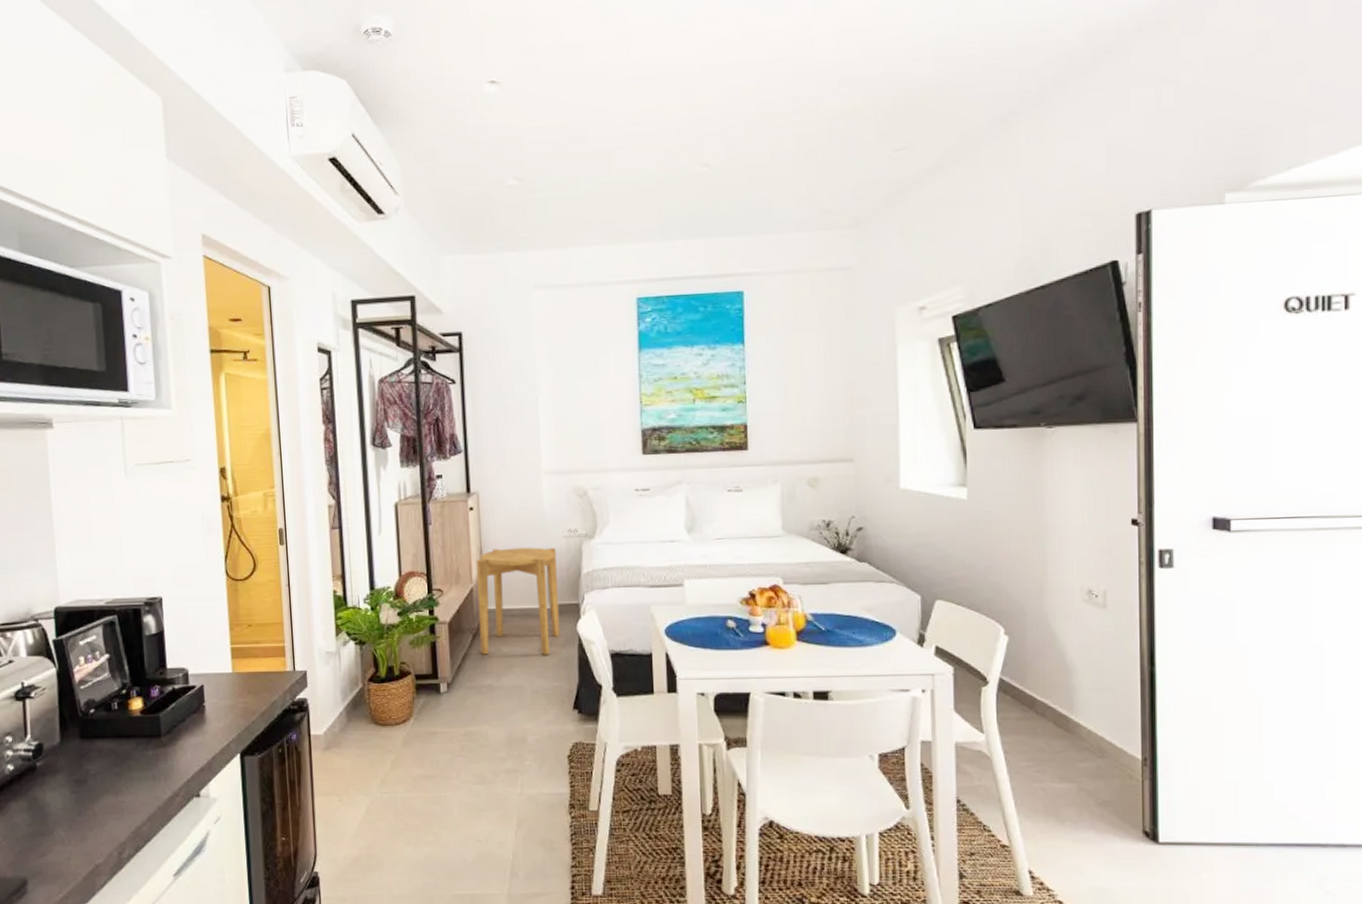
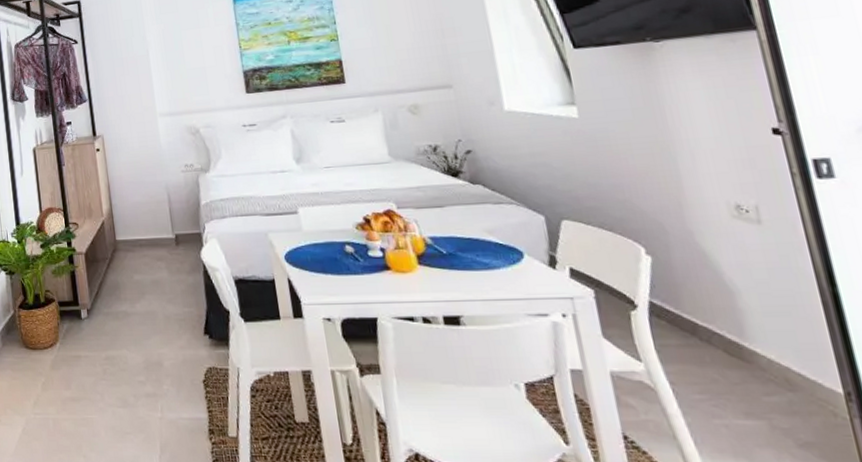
side table: present [476,547,561,655] -> none [105,182,186,283]

